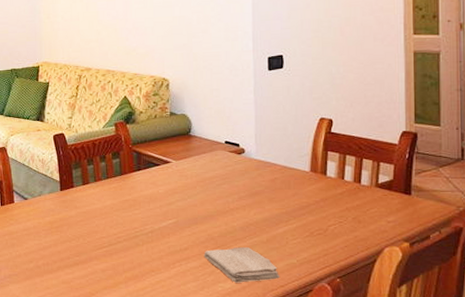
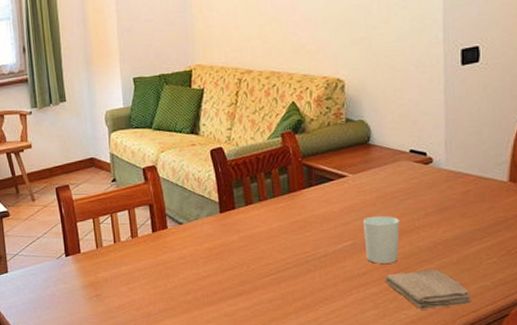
cup: none [185,198,217,240] -> present [364,216,400,264]

